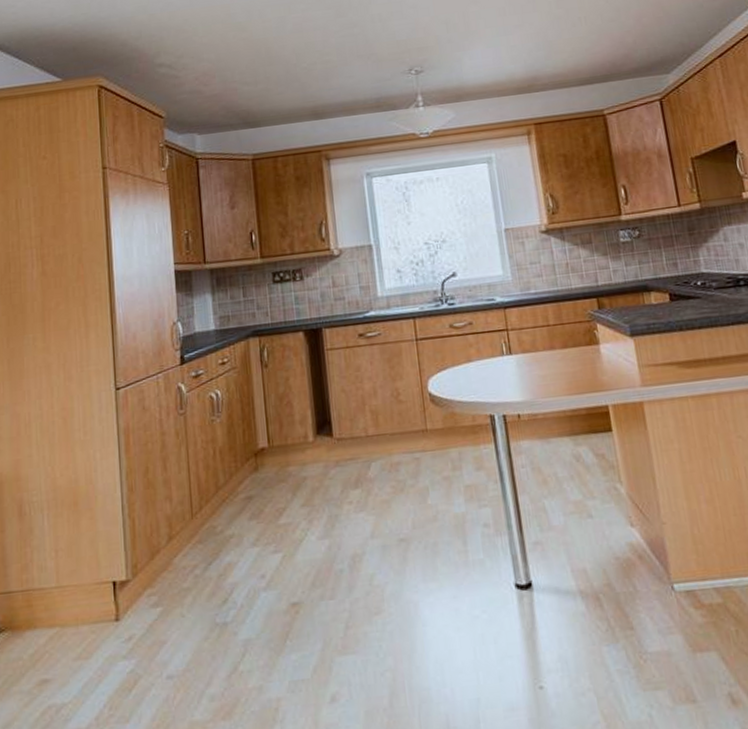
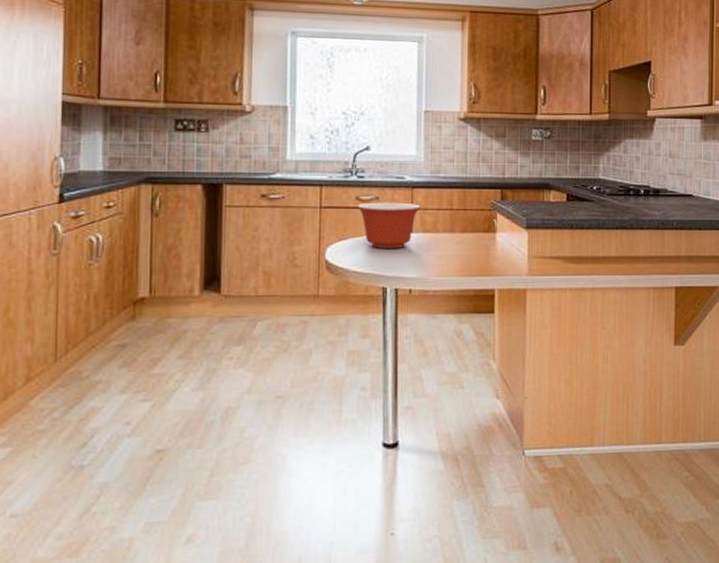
mixing bowl: none [452,324,516,375] -> present [357,202,420,249]

